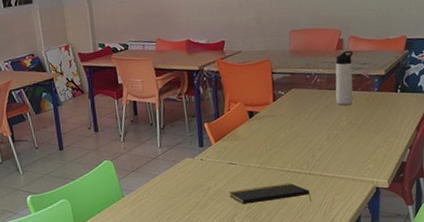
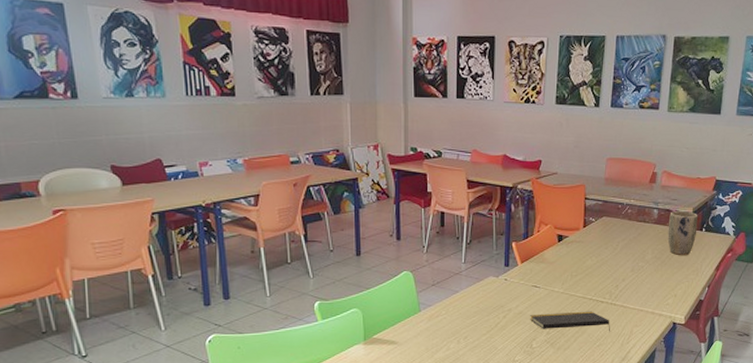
thermos bottle: present [335,50,354,106] -> none [643,184,665,238]
plant pot: none [360,74,392,119] -> present [667,211,698,255]

